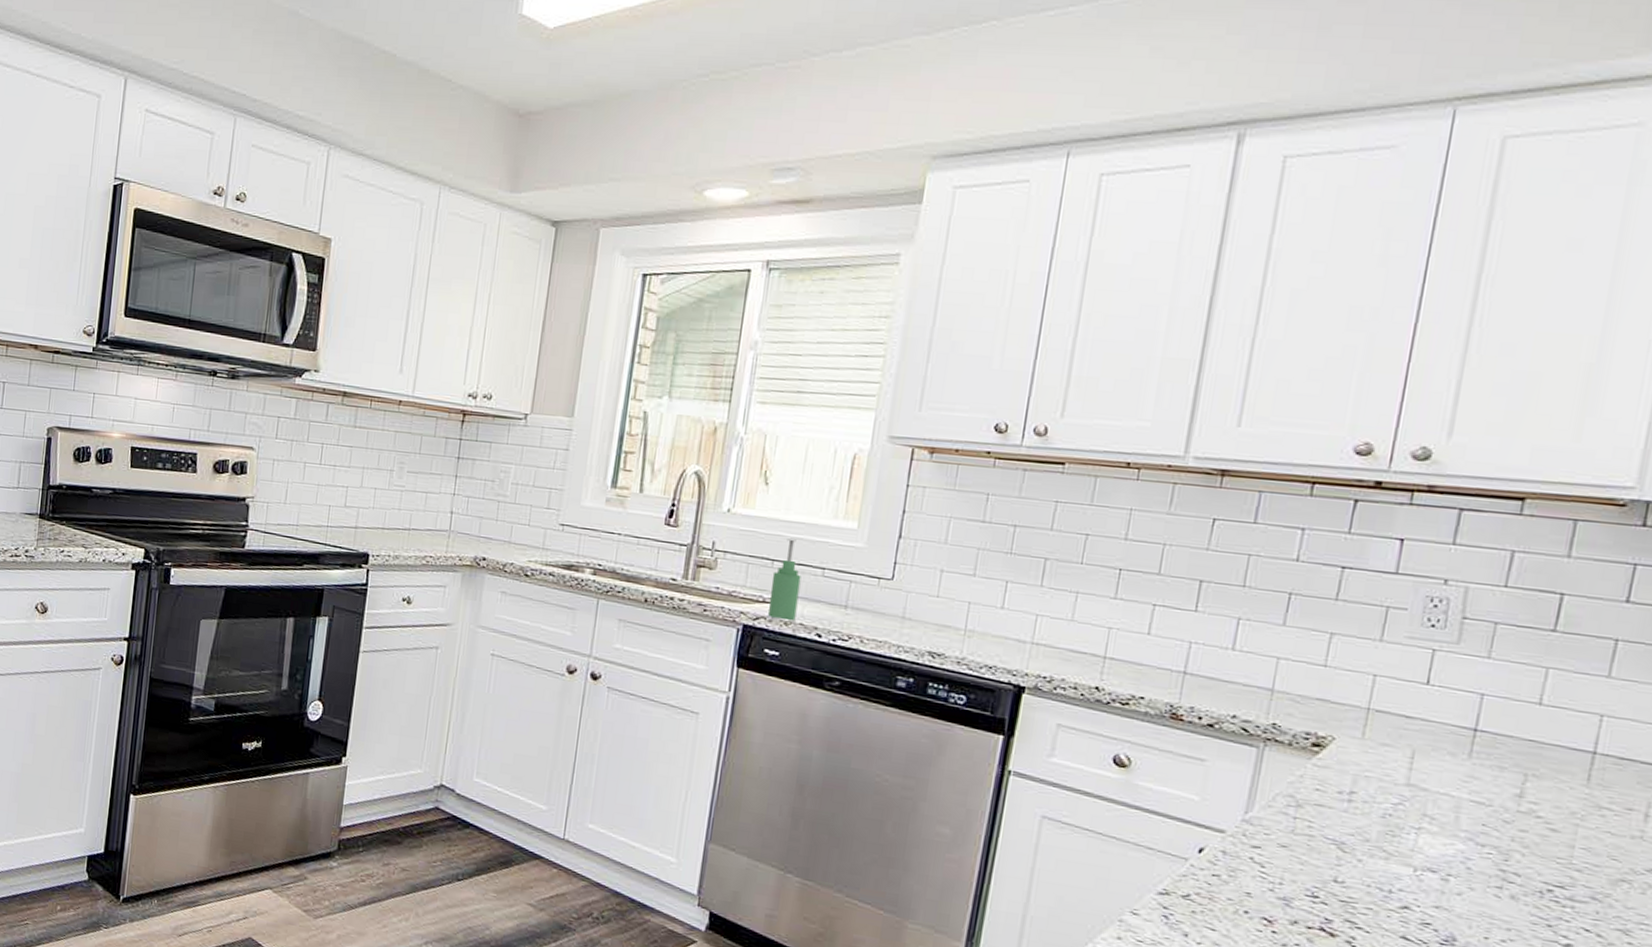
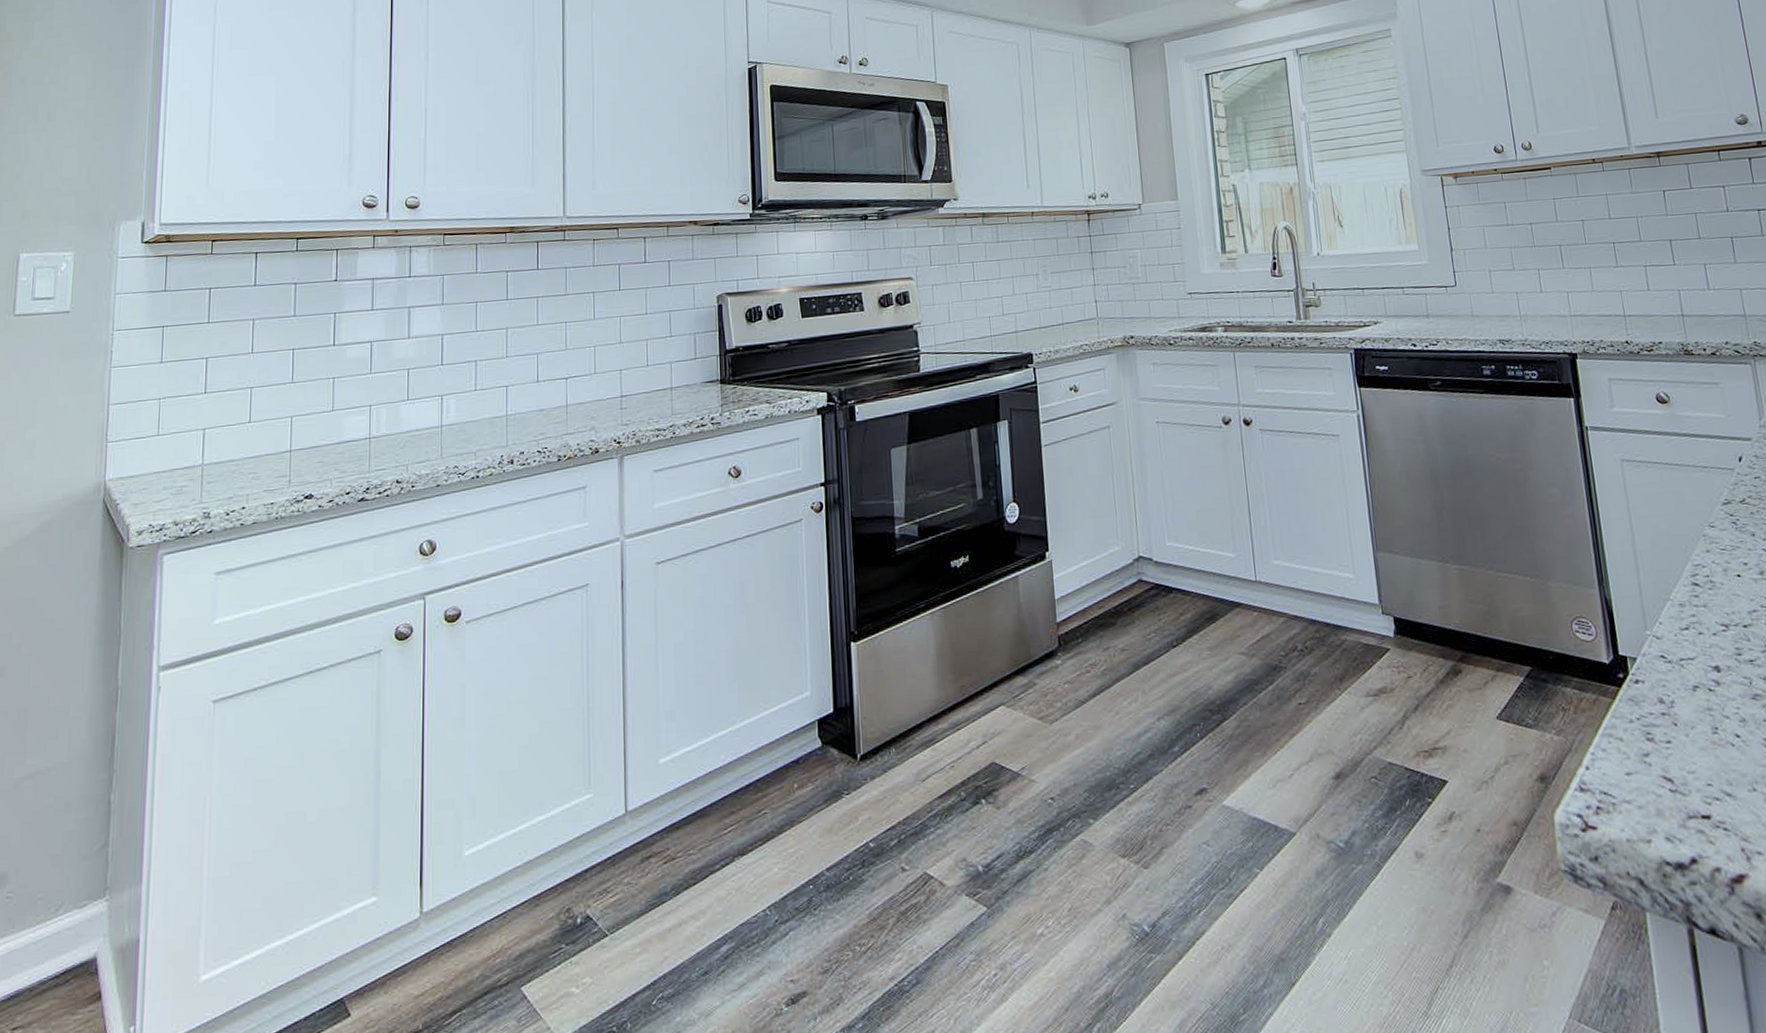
soap dispenser: present [768,539,801,621] -> none [1365,268,1393,338]

